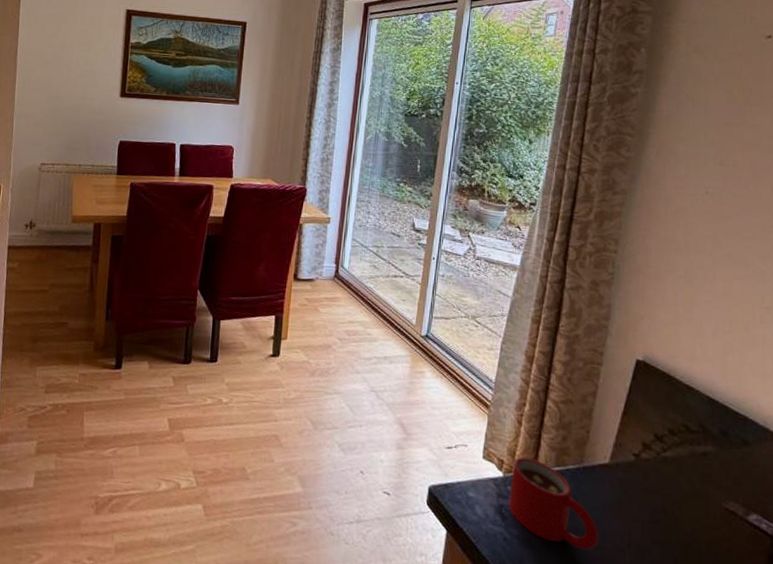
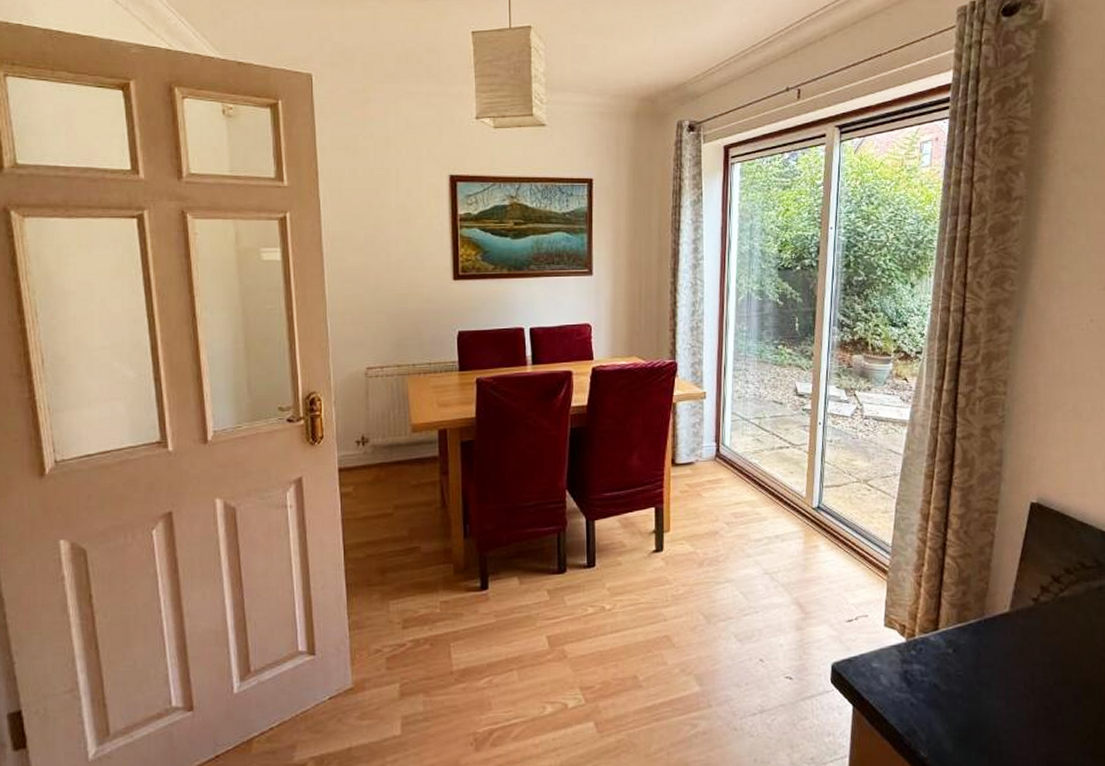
mug: present [508,456,599,550] -> none [912,618,1003,702]

